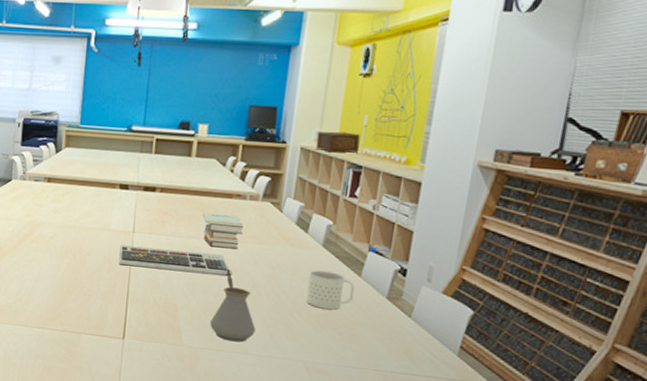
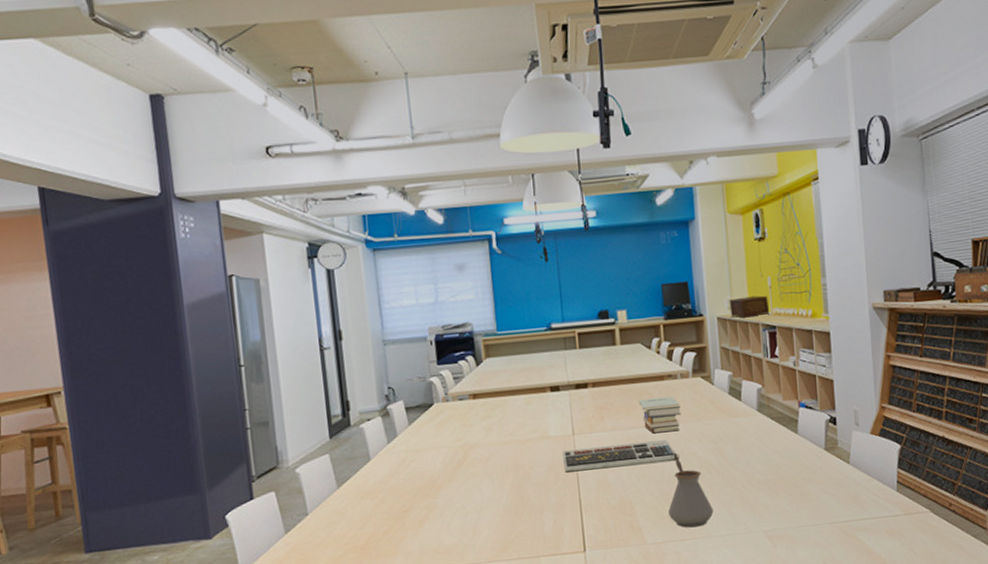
mug: present [306,270,354,310] -> none [751,434,795,474]

